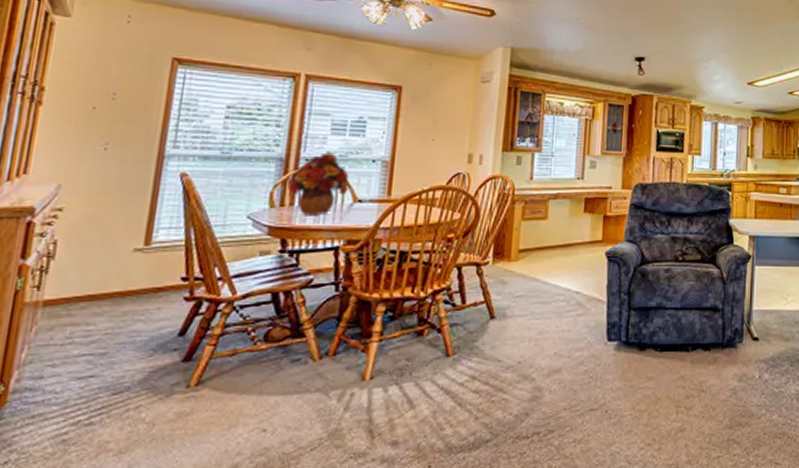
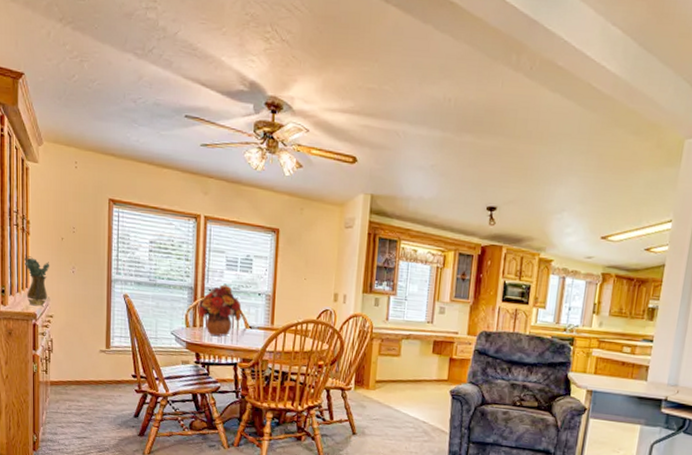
vase: none [21,130,69,198] -> present [24,254,50,307]

